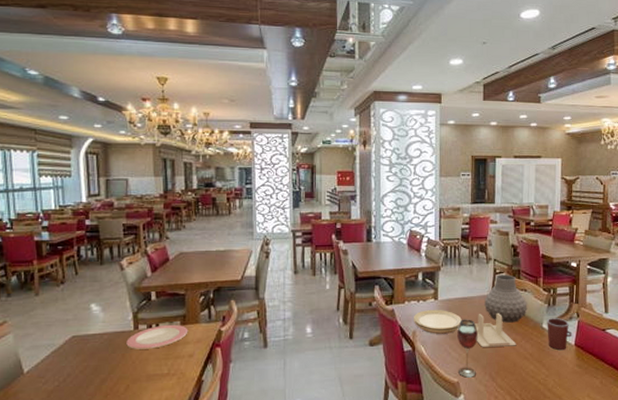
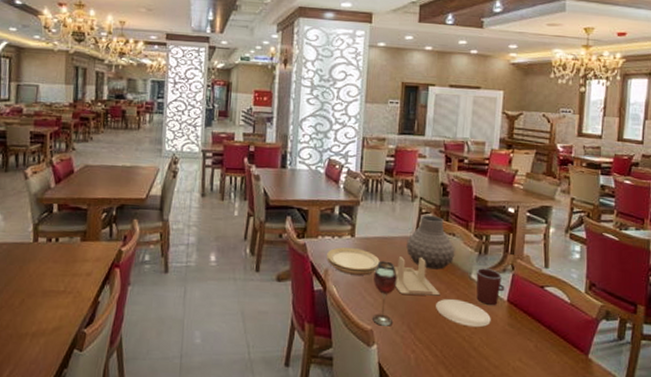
plate: present [126,324,188,349] -> none [24,239,88,264]
plate: none [513,347,562,371] -> present [436,298,491,328]

